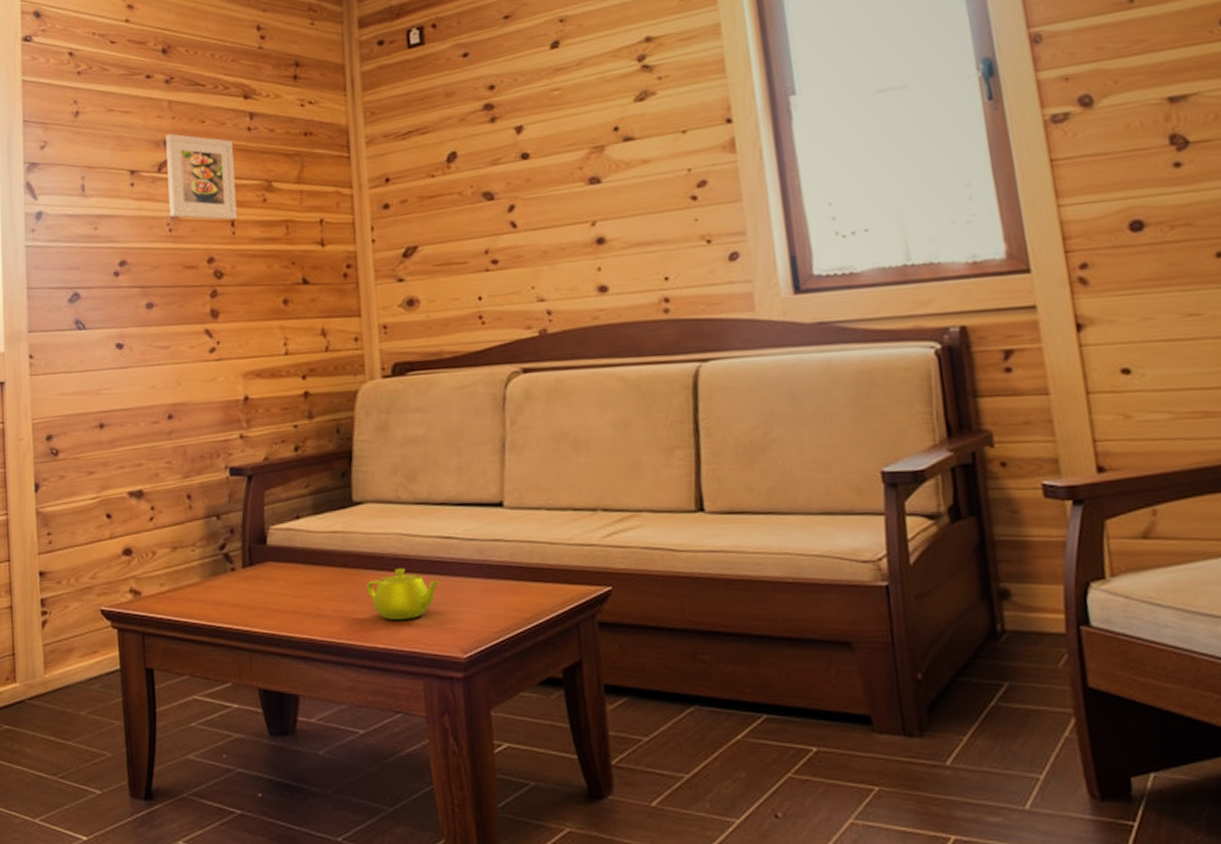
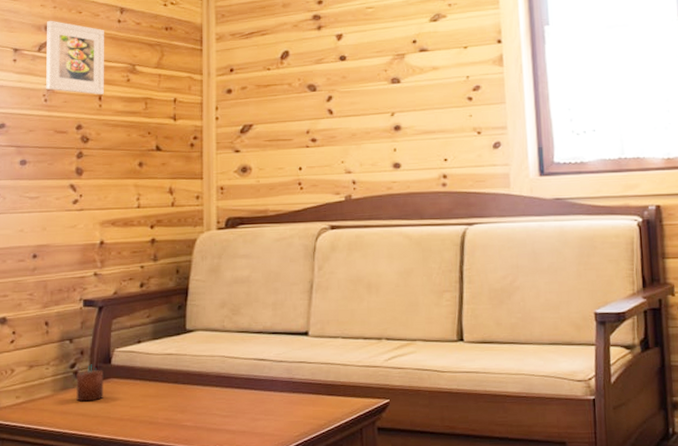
candle: none [227,545,260,590] -> present [76,364,104,402]
teapot: present [366,568,441,620] -> none [193,384,254,426]

